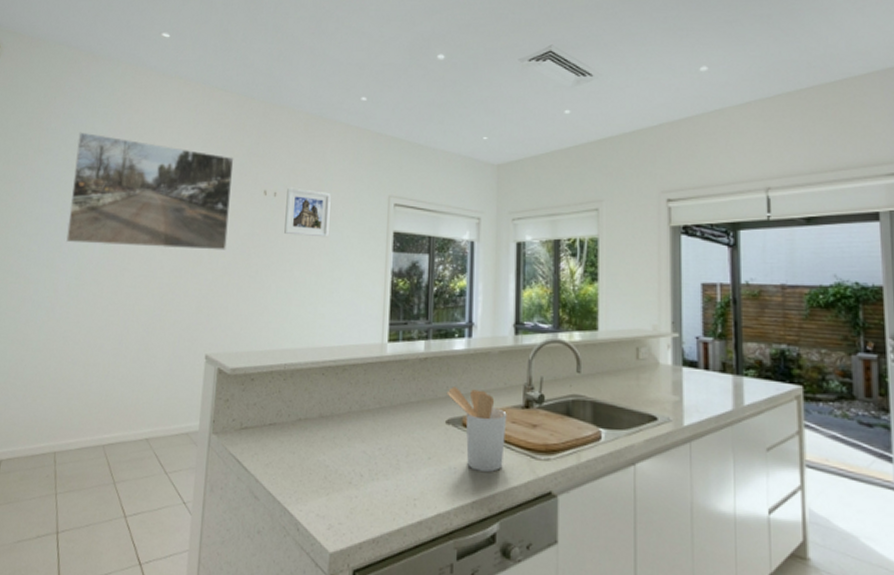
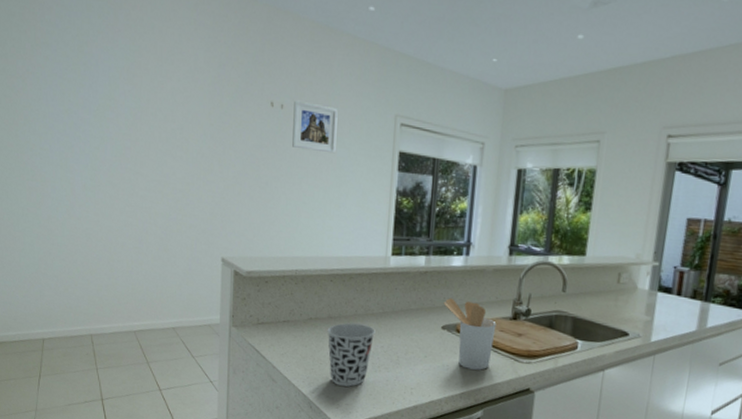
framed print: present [65,132,234,251] -> none [74,26,239,161]
cup: none [317,422,372,501] -> present [327,322,375,387]

